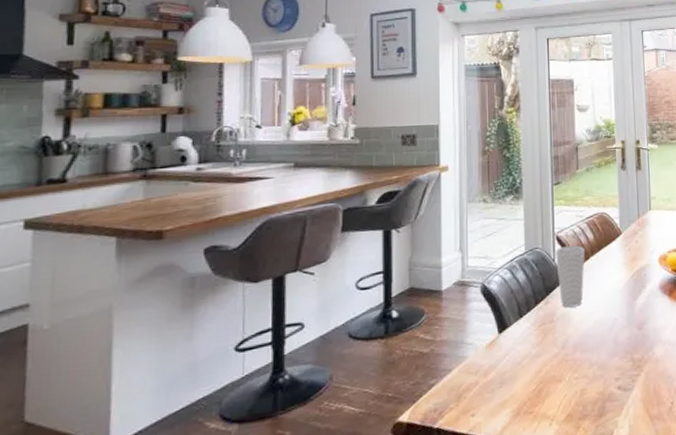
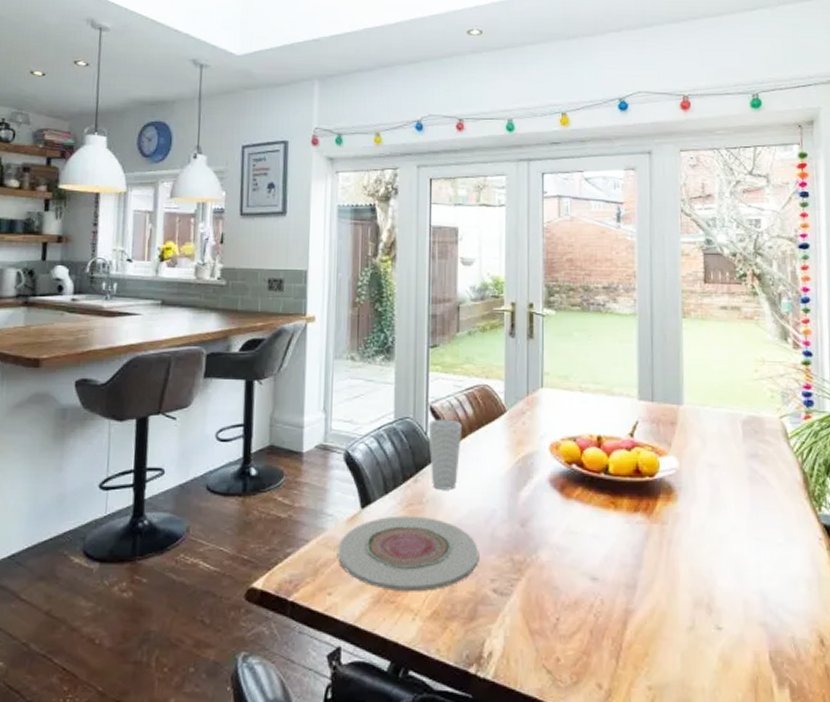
plate: none [479,333,605,403] -> present [338,515,480,592]

